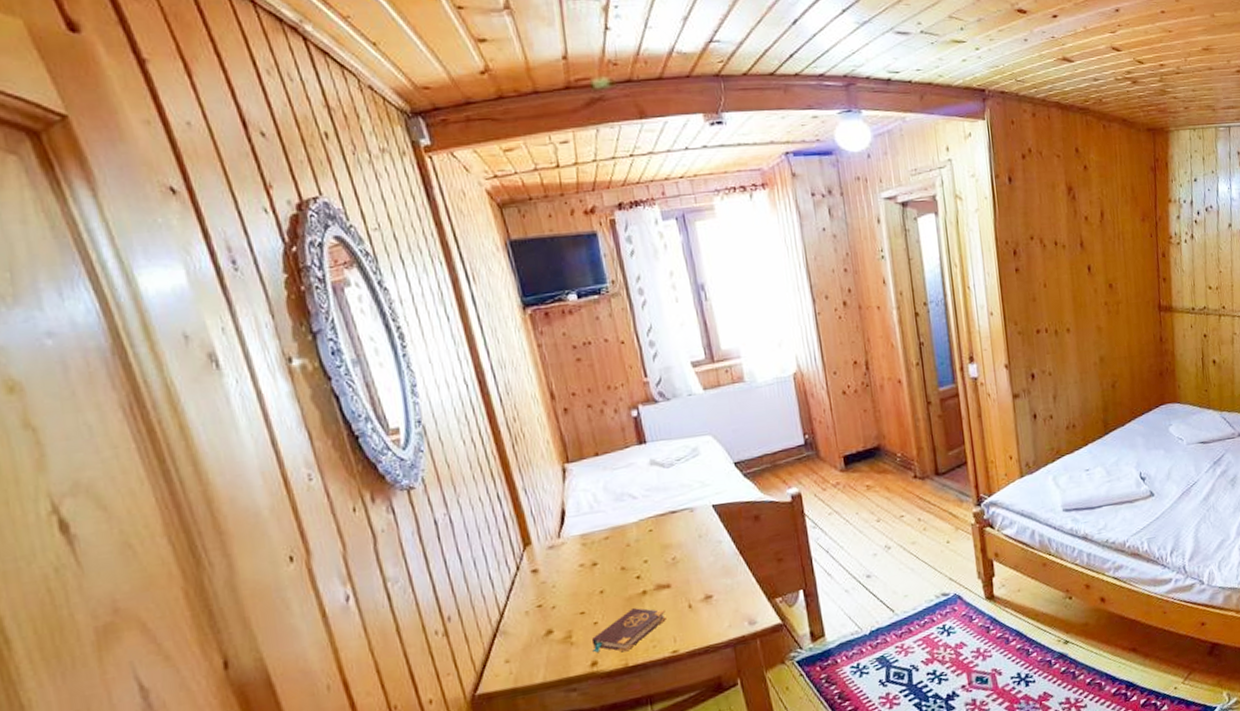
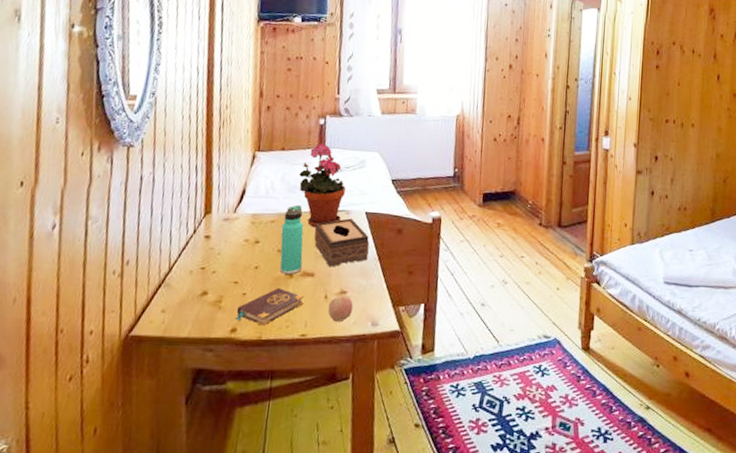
thermos bottle: none [618,513,654,593] -> present [280,205,304,274]
potted plant: none [623,438,685,535] -> present [299,144,346,228]
tissue box: none [658,516,728,574] -> present [314,218,370,267]
apple: none [695,600,724,631] -> present [327,296,354,323]

